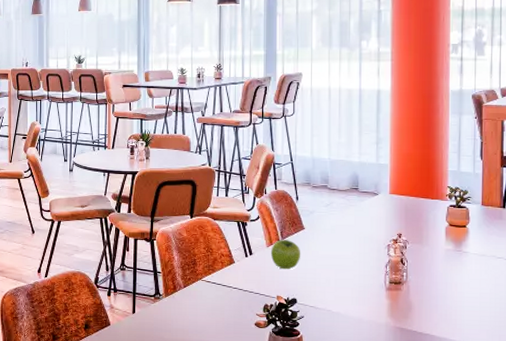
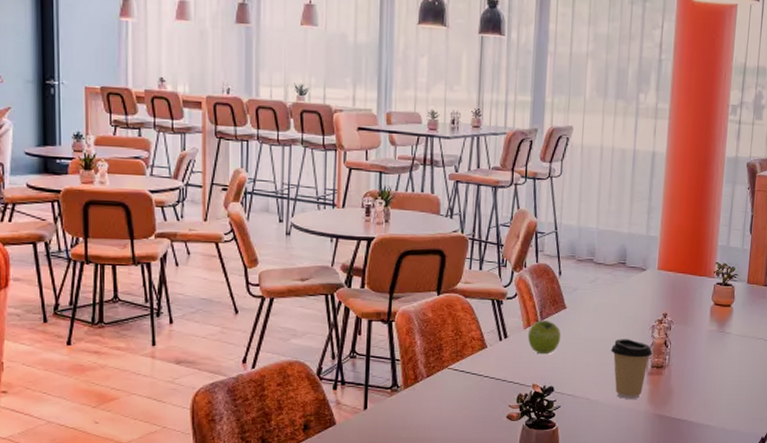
coffee cup: none [348,256,390,313] -> present [610,339,653,400]

